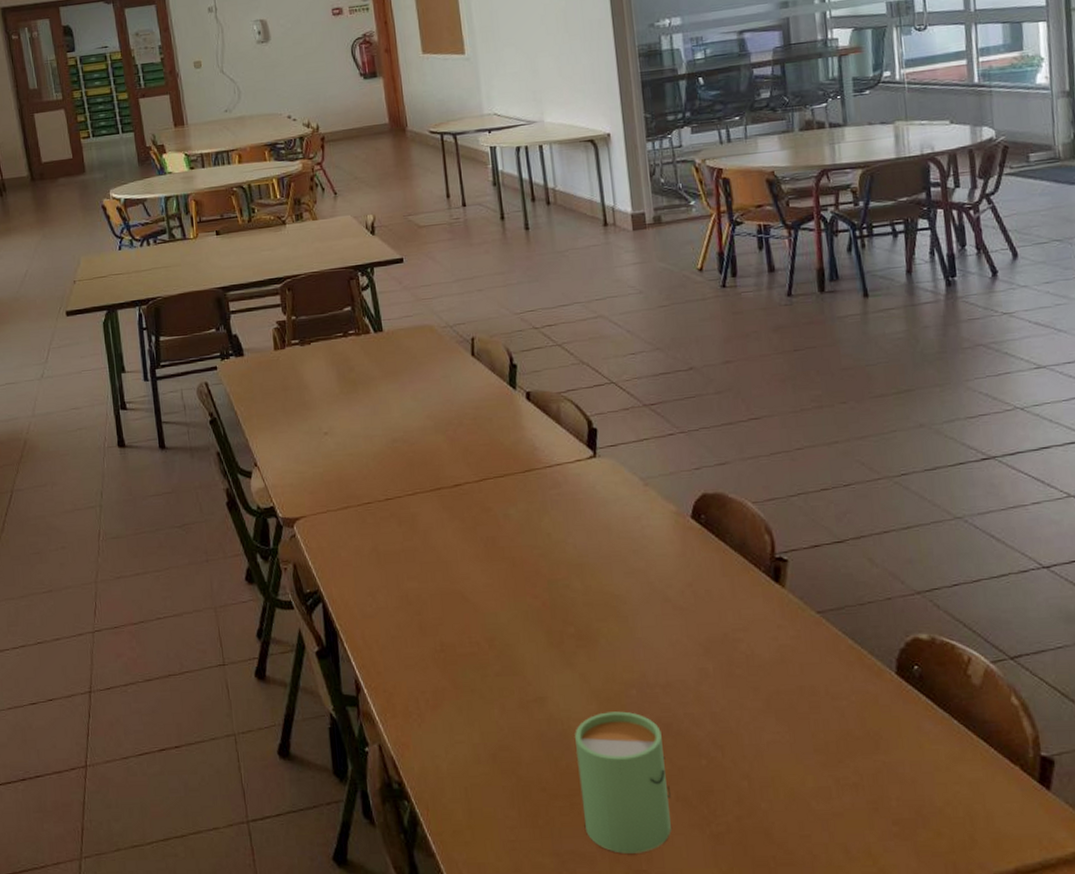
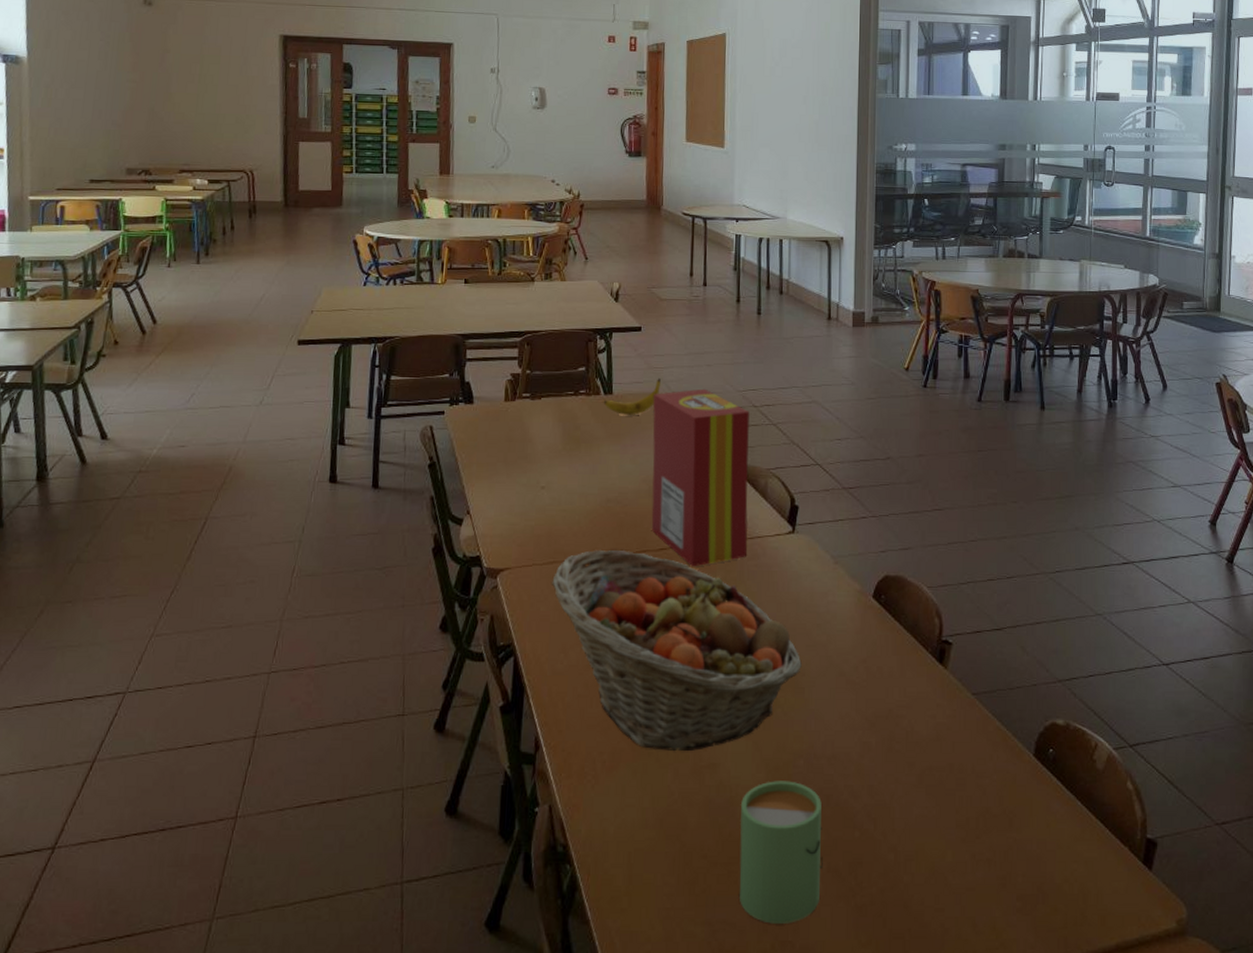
fruit basket: none [348,490,622,687] -> present [551,549,802,751]
banana: none [374,309,432,352] -> present [603,377,661,415]
cereal box: none [426,315,548,501] -> present [651,388,749,567]

